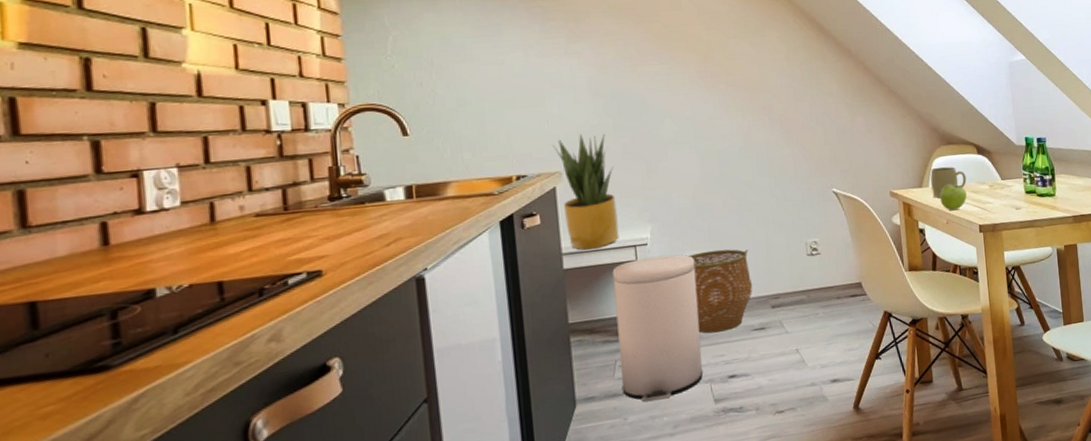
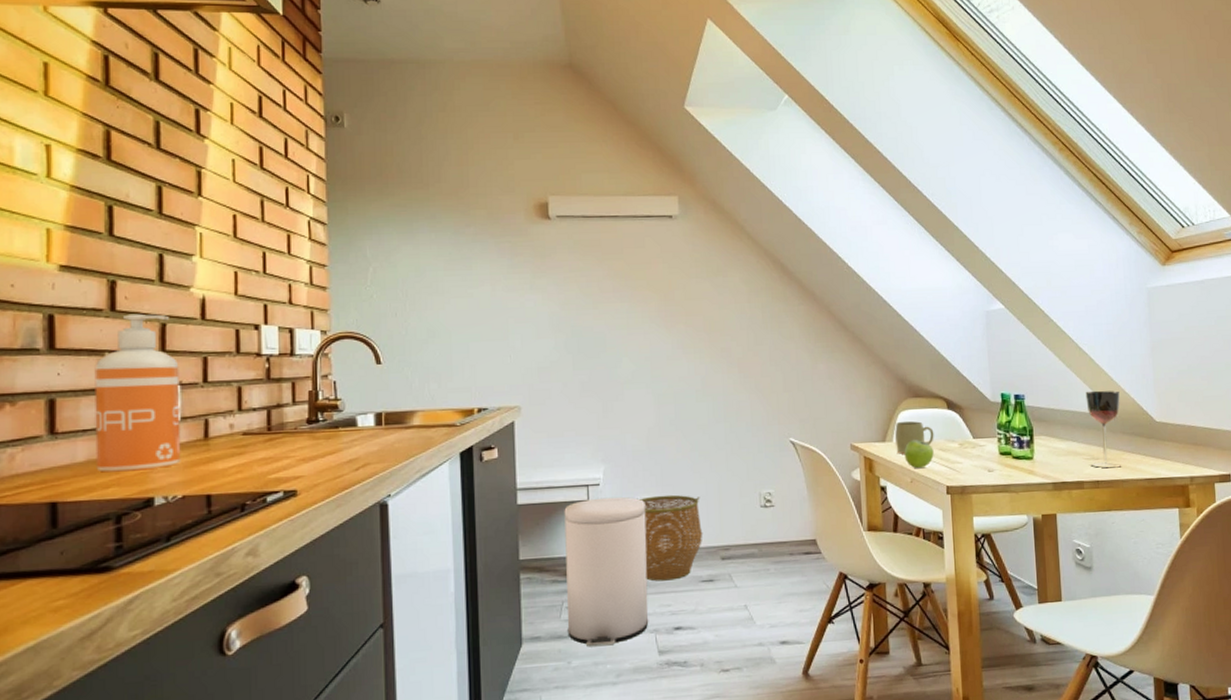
soap dispenser: none [71,92,185,266] -> present [94,313,181,473]
planter: present [553,133,619,250] -> none [513,369,573,487]

